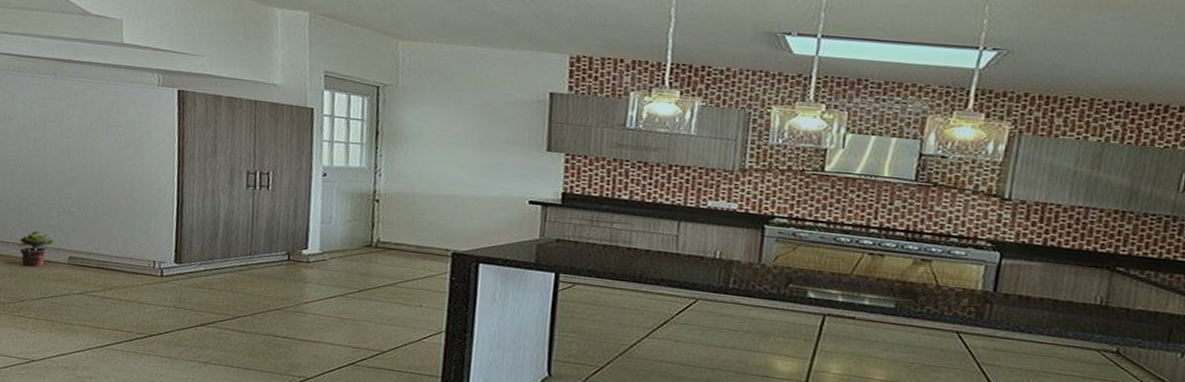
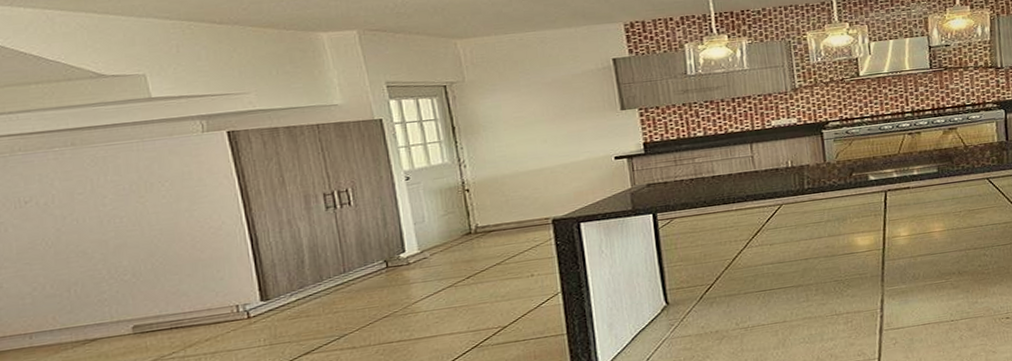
potted plant: present [17,230,53,267] -> none [64,309,110,350]

